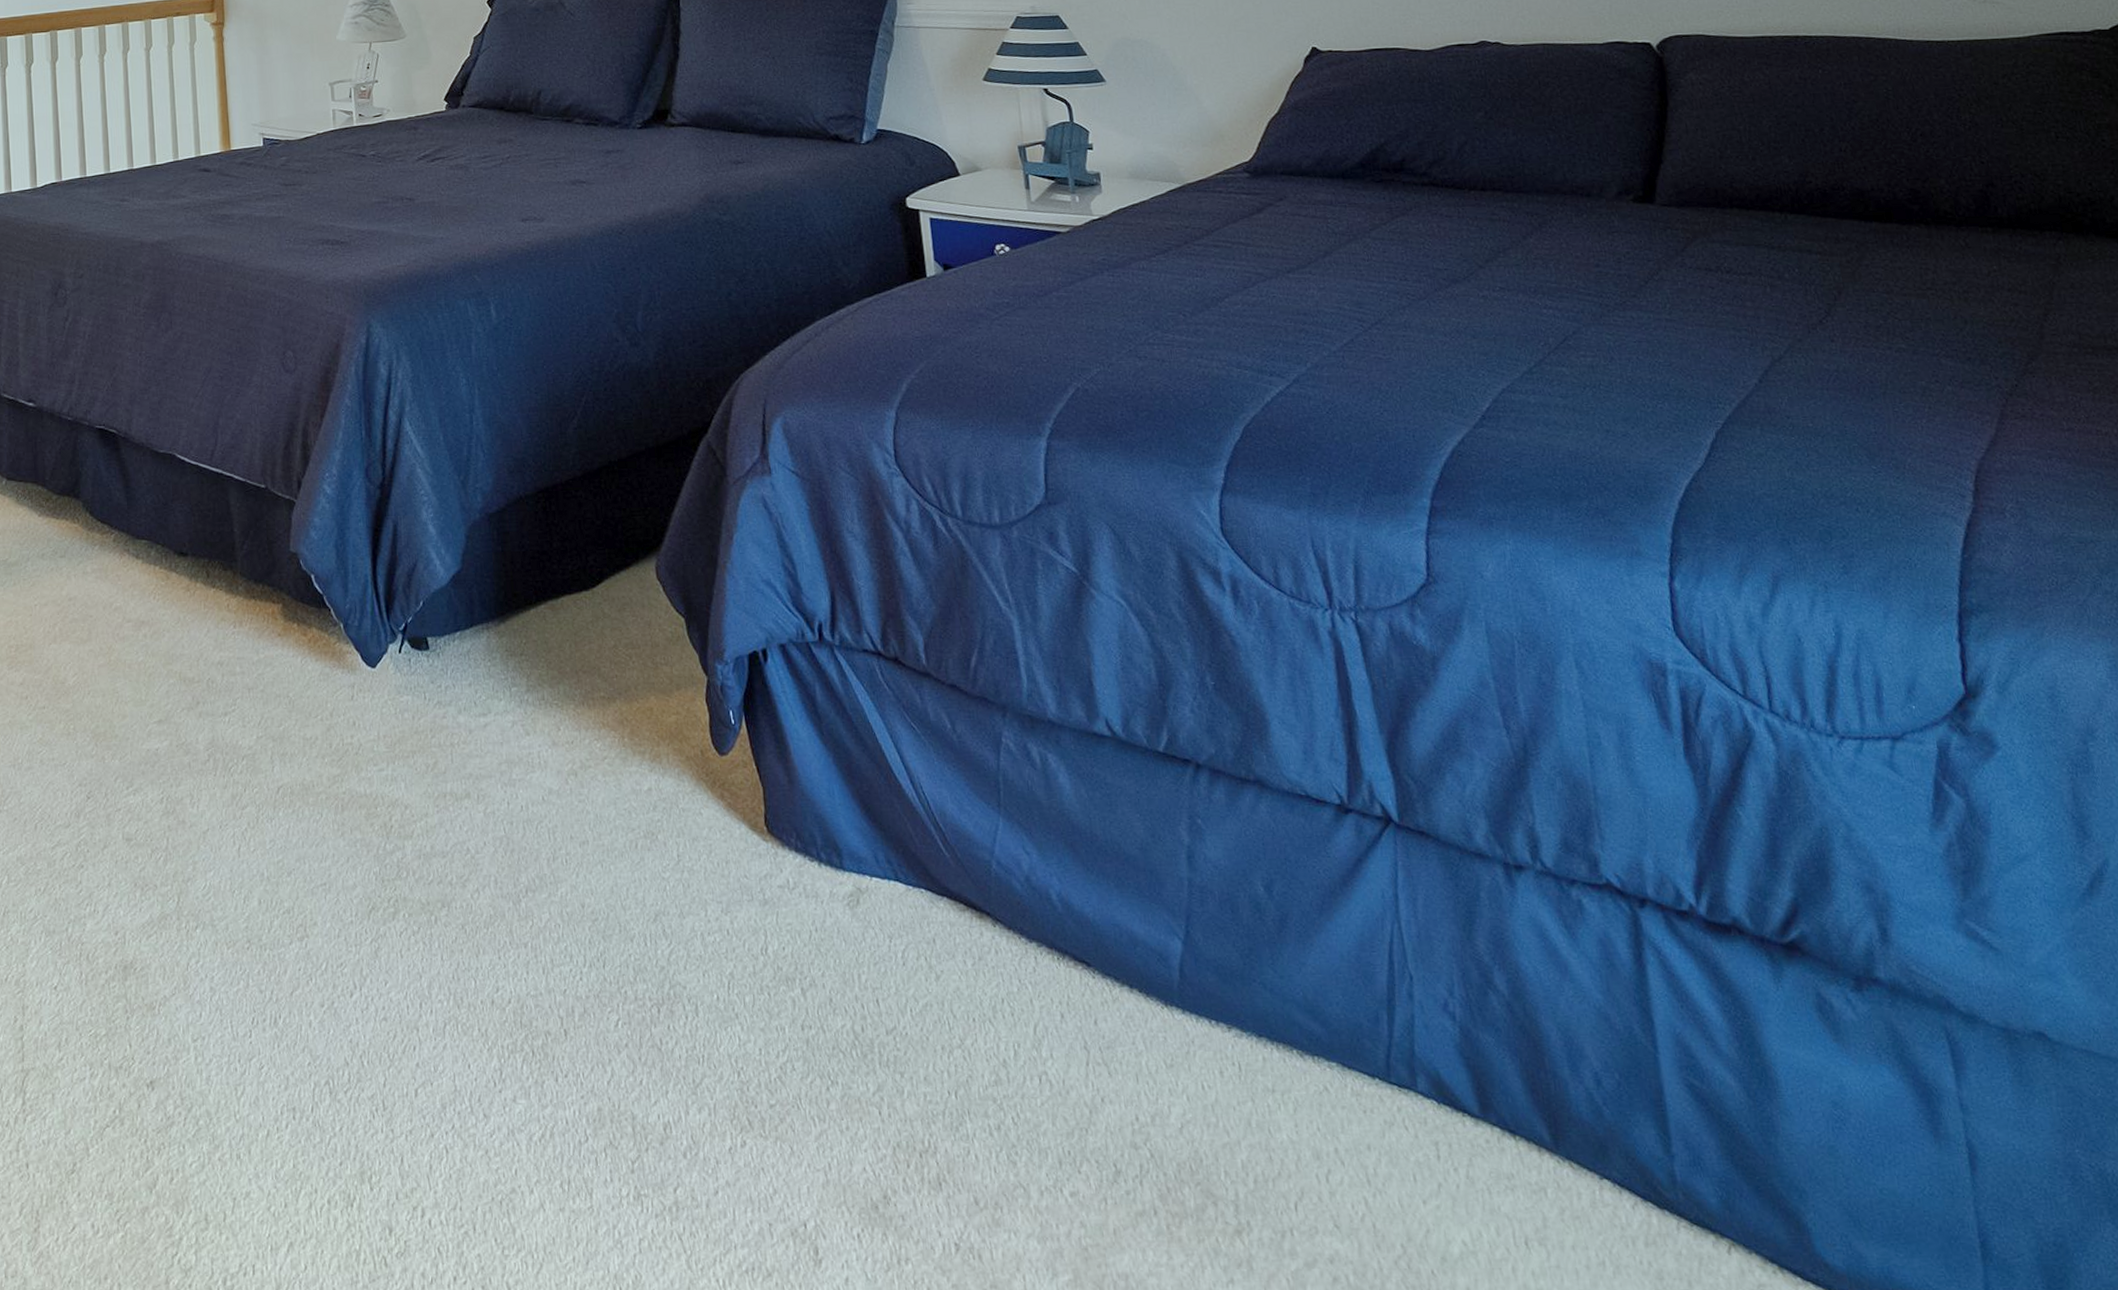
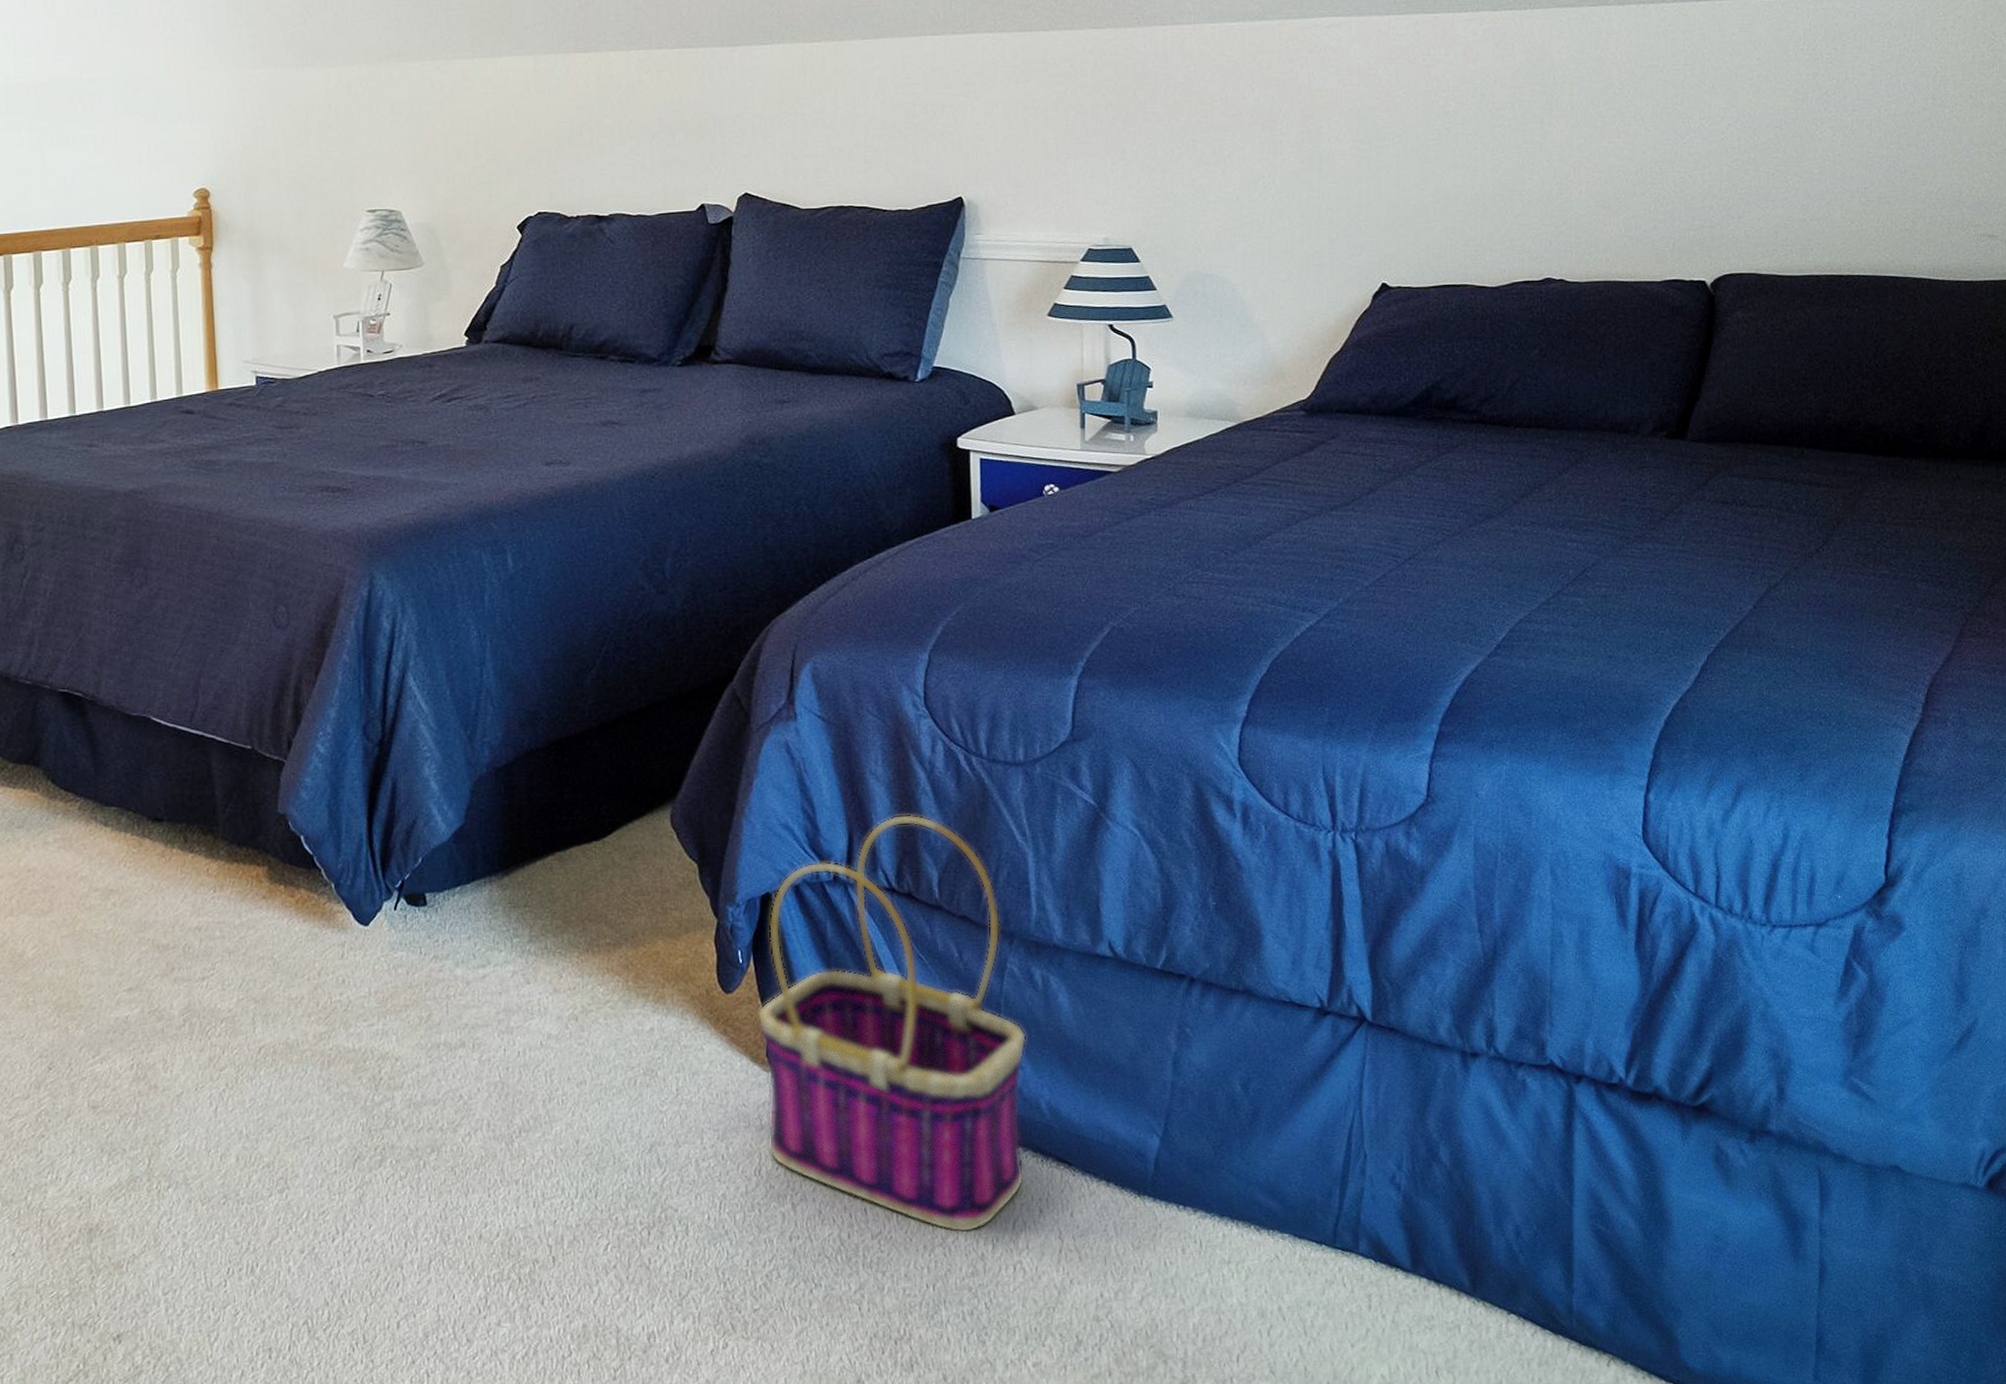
basket: none [752,574,1041,1035] -> present [757,814,1027,1233]

